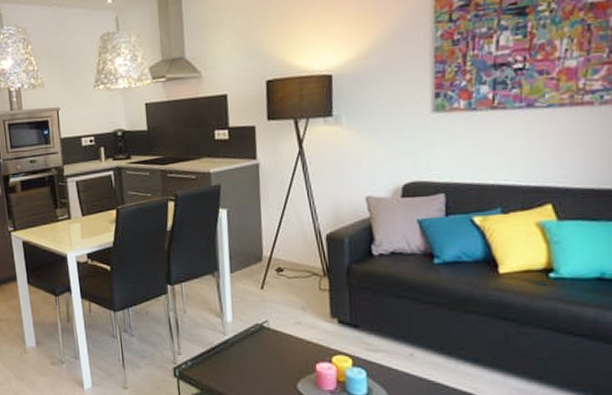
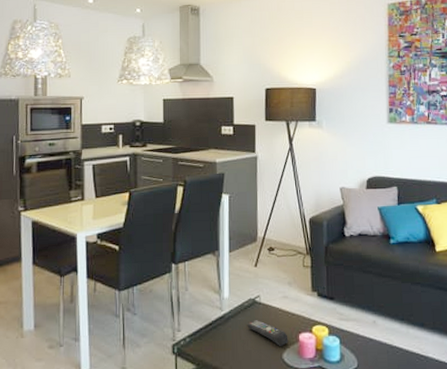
remote control: none [254,345,304,377] -> present [247,319,289,347]

